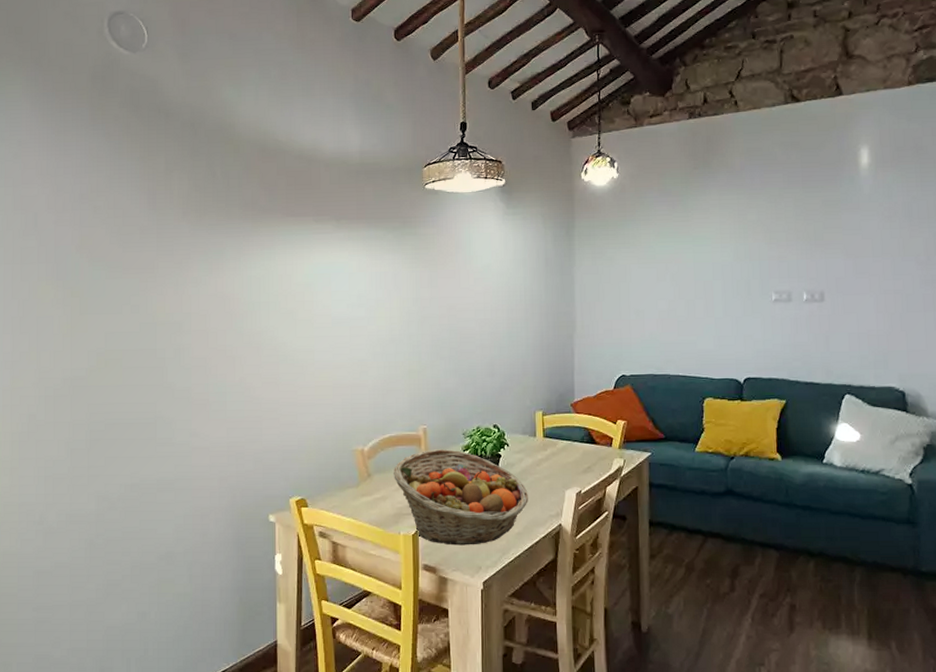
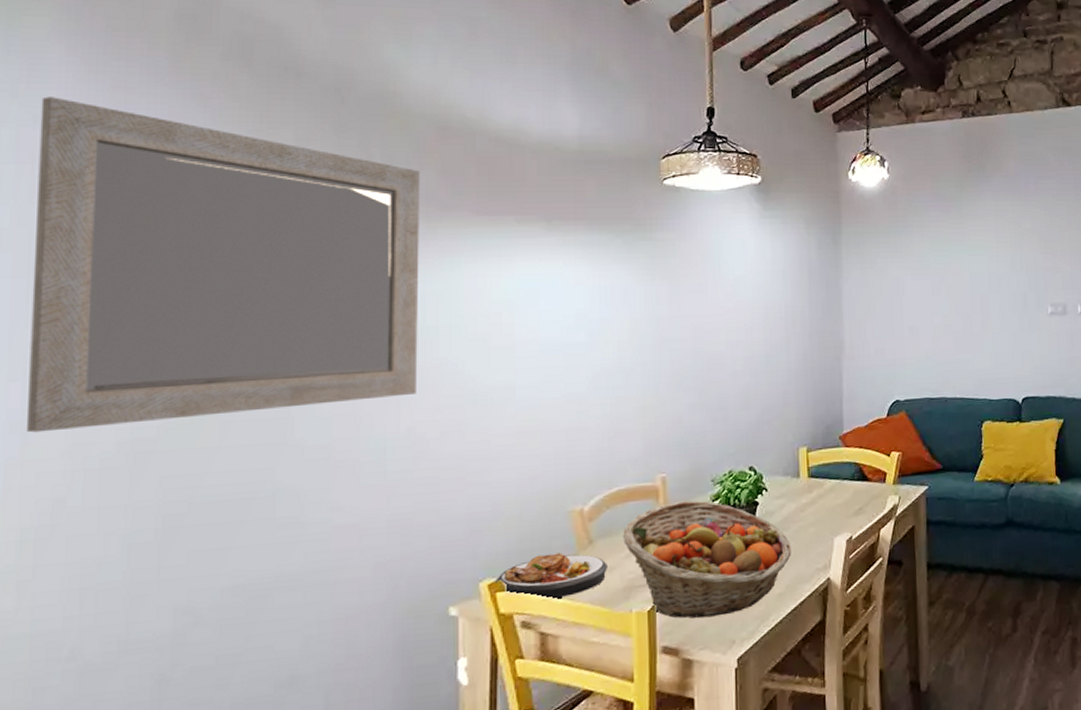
home mirror: none [13,140,248,369] -> present [25,96,421,433]
plate: none [301,482,382,518] -> present [495,553,607,601]

